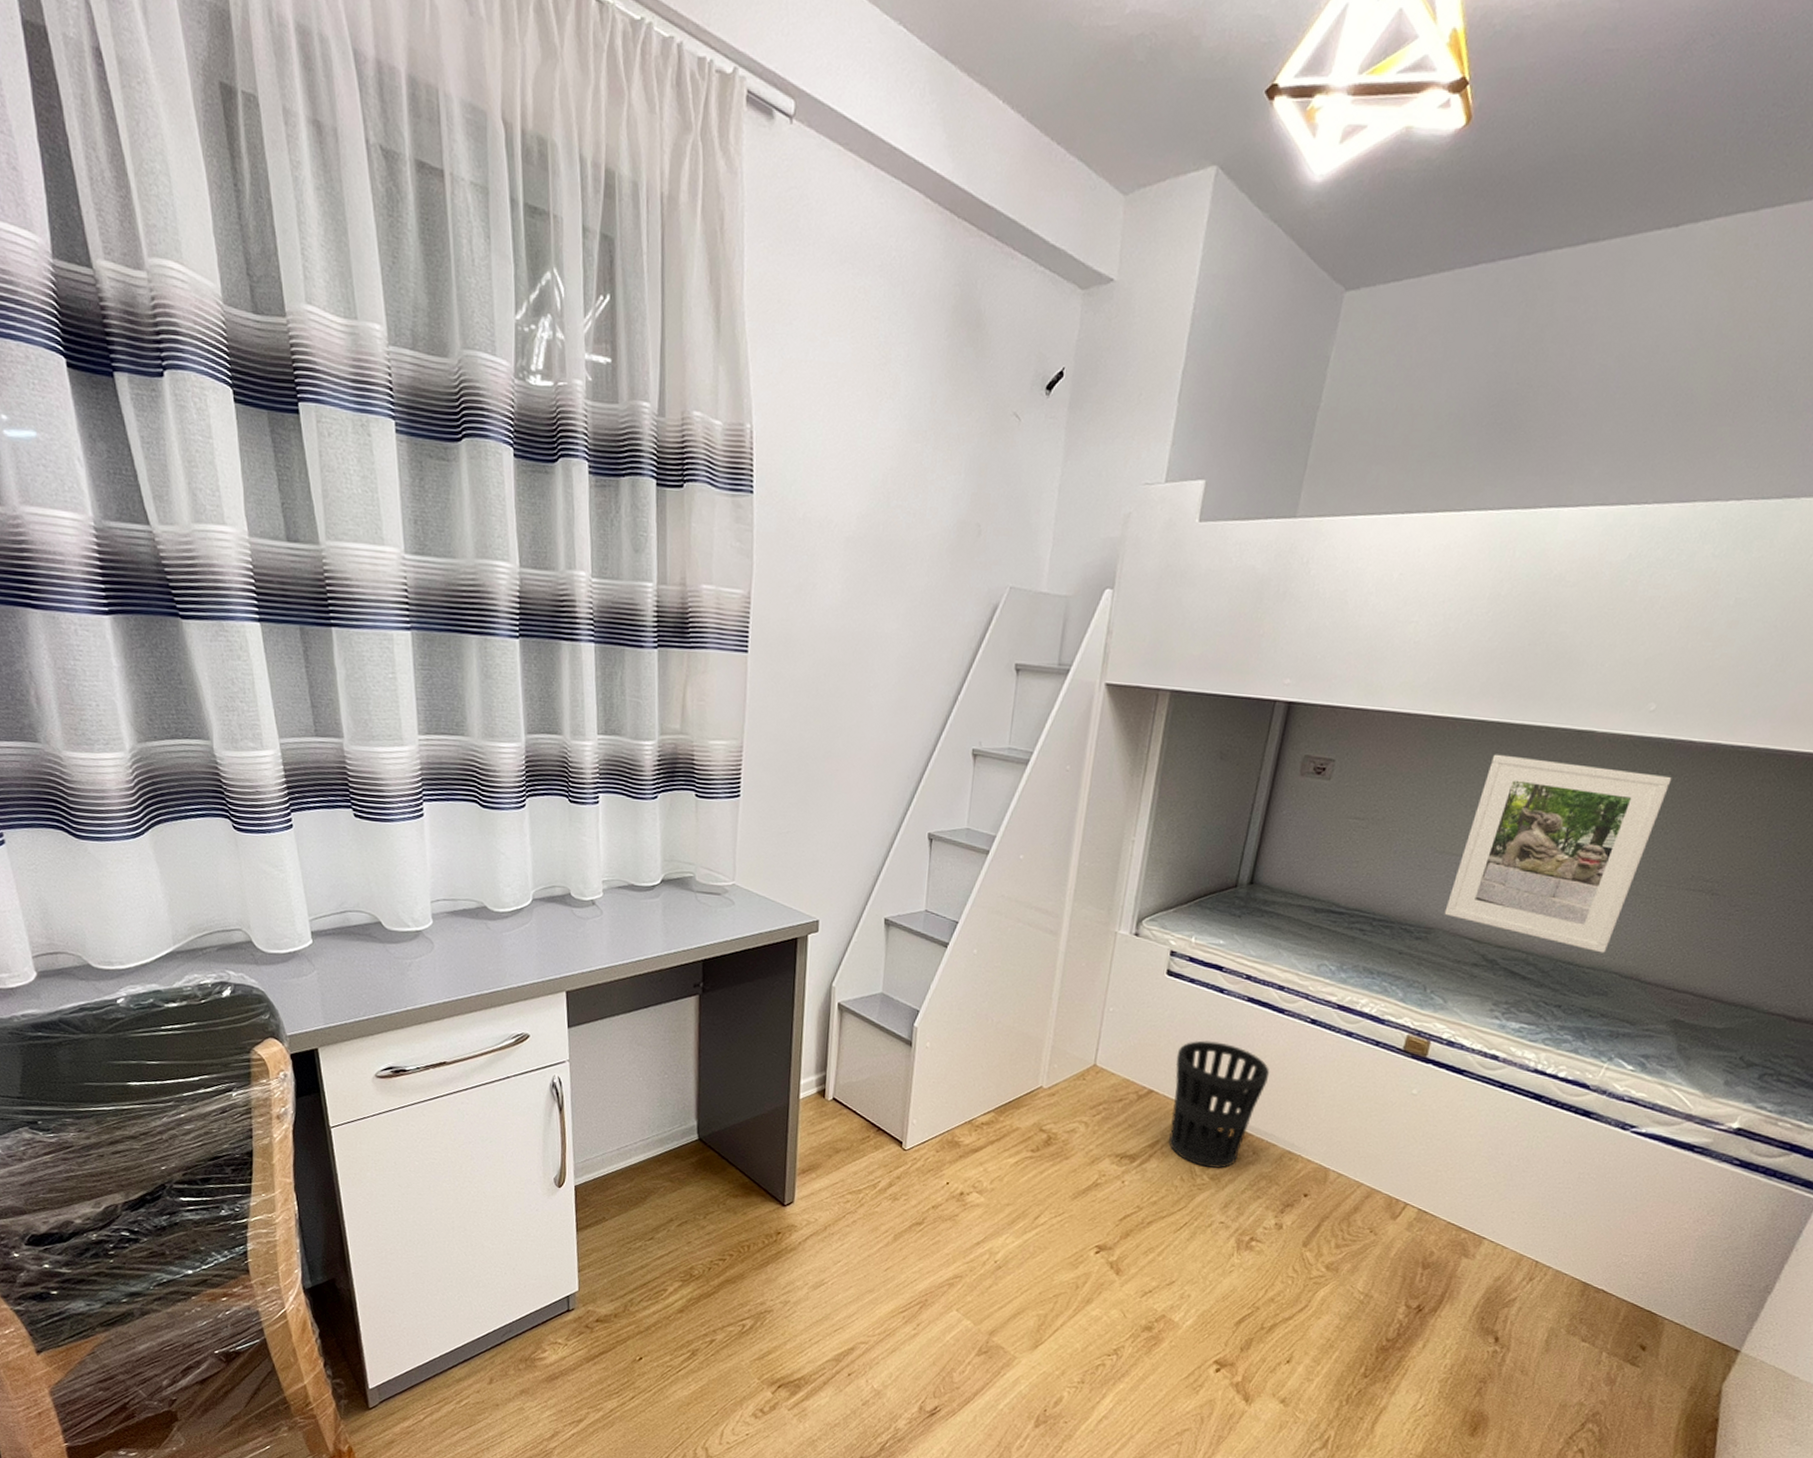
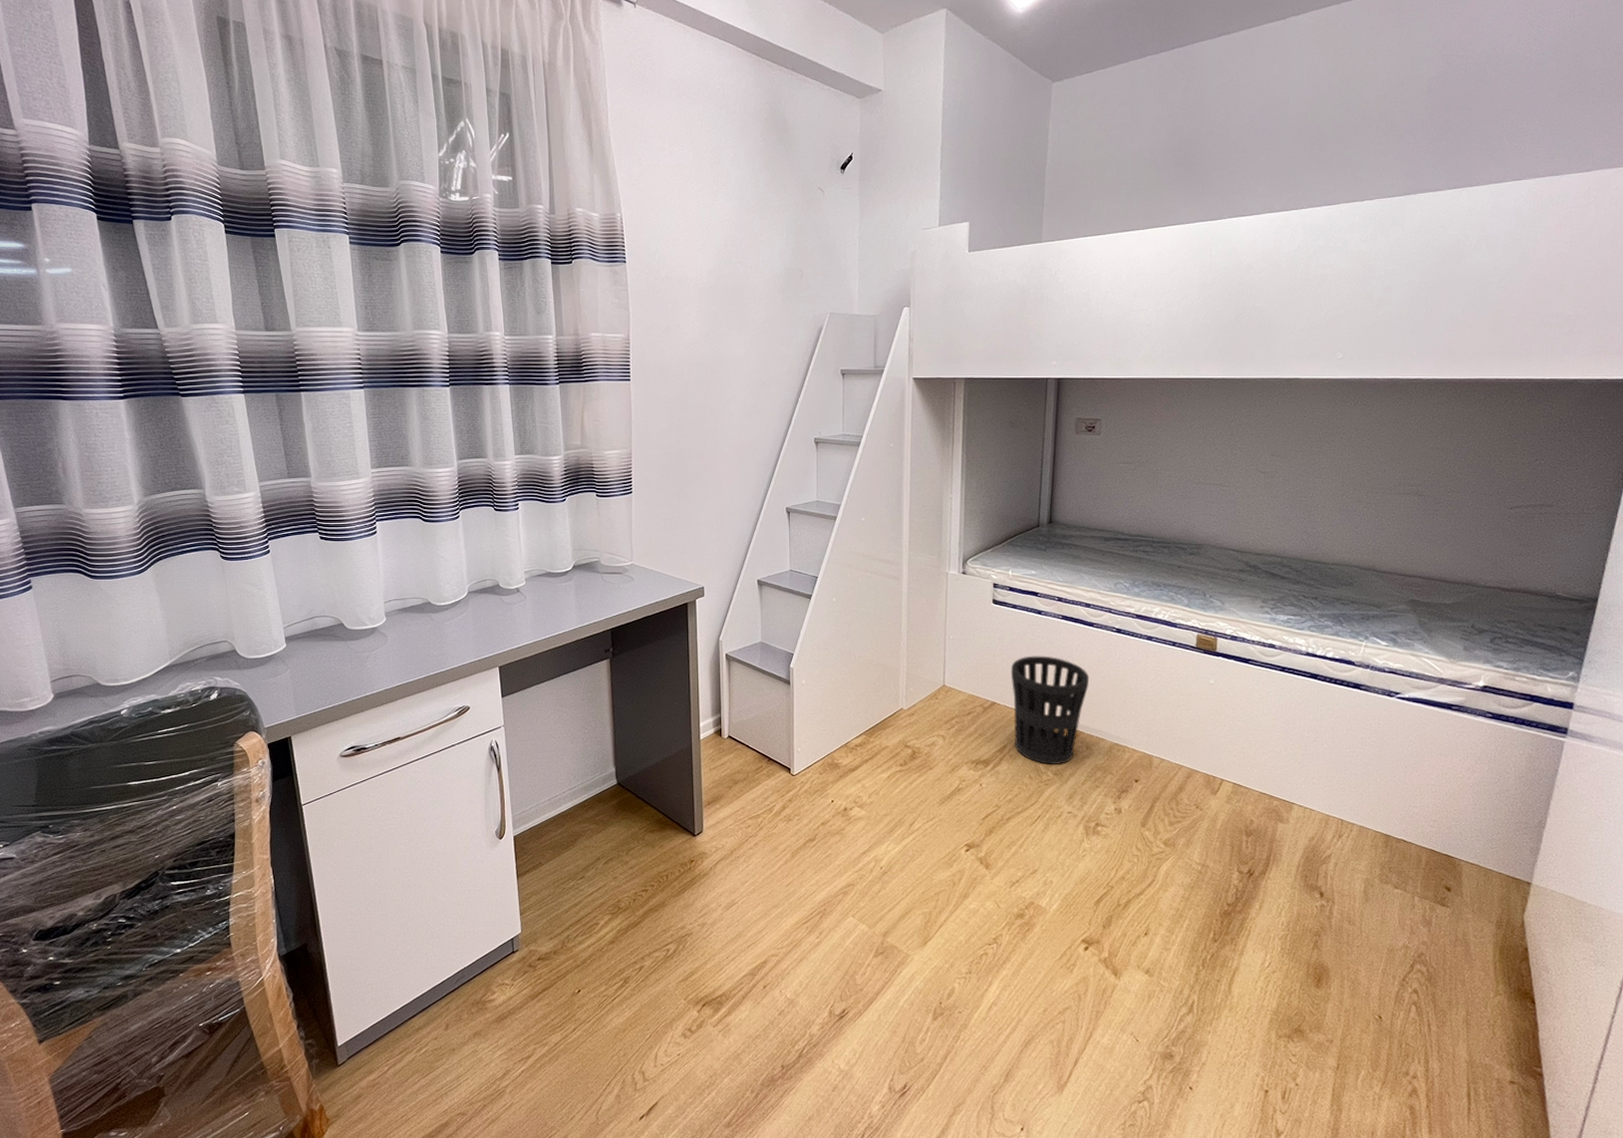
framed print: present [1444,754,1672,953] -> none [1209,402,1367,551]

